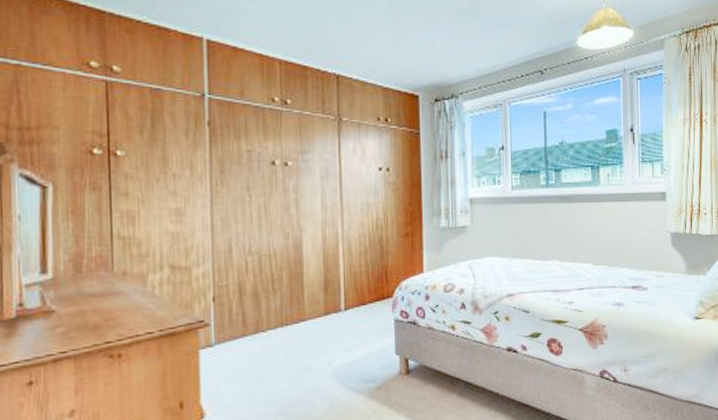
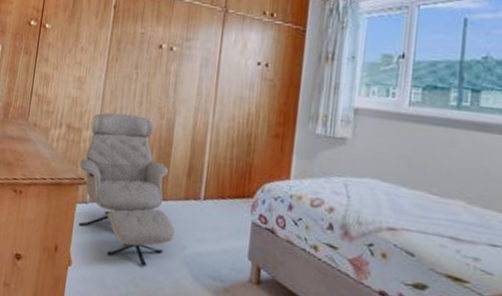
armchair: none [196,240,319,393] -> present [79,112,175,267]

